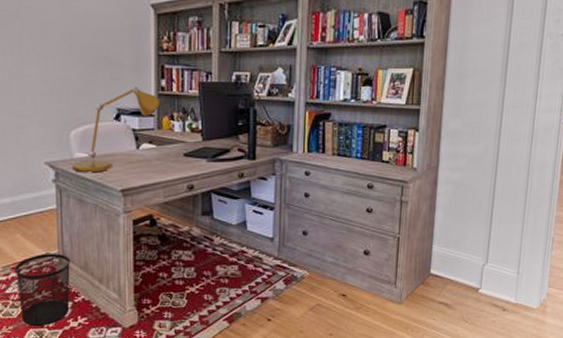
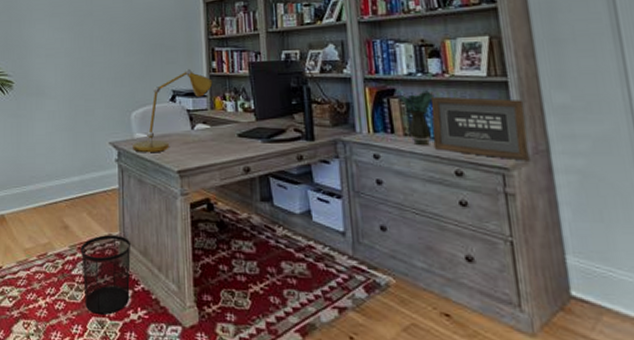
vase: none [334,113,362,164] -> present [400,87,435,146]
picture frame: none [354,121,428,175] -> present [430,96,530,161]

